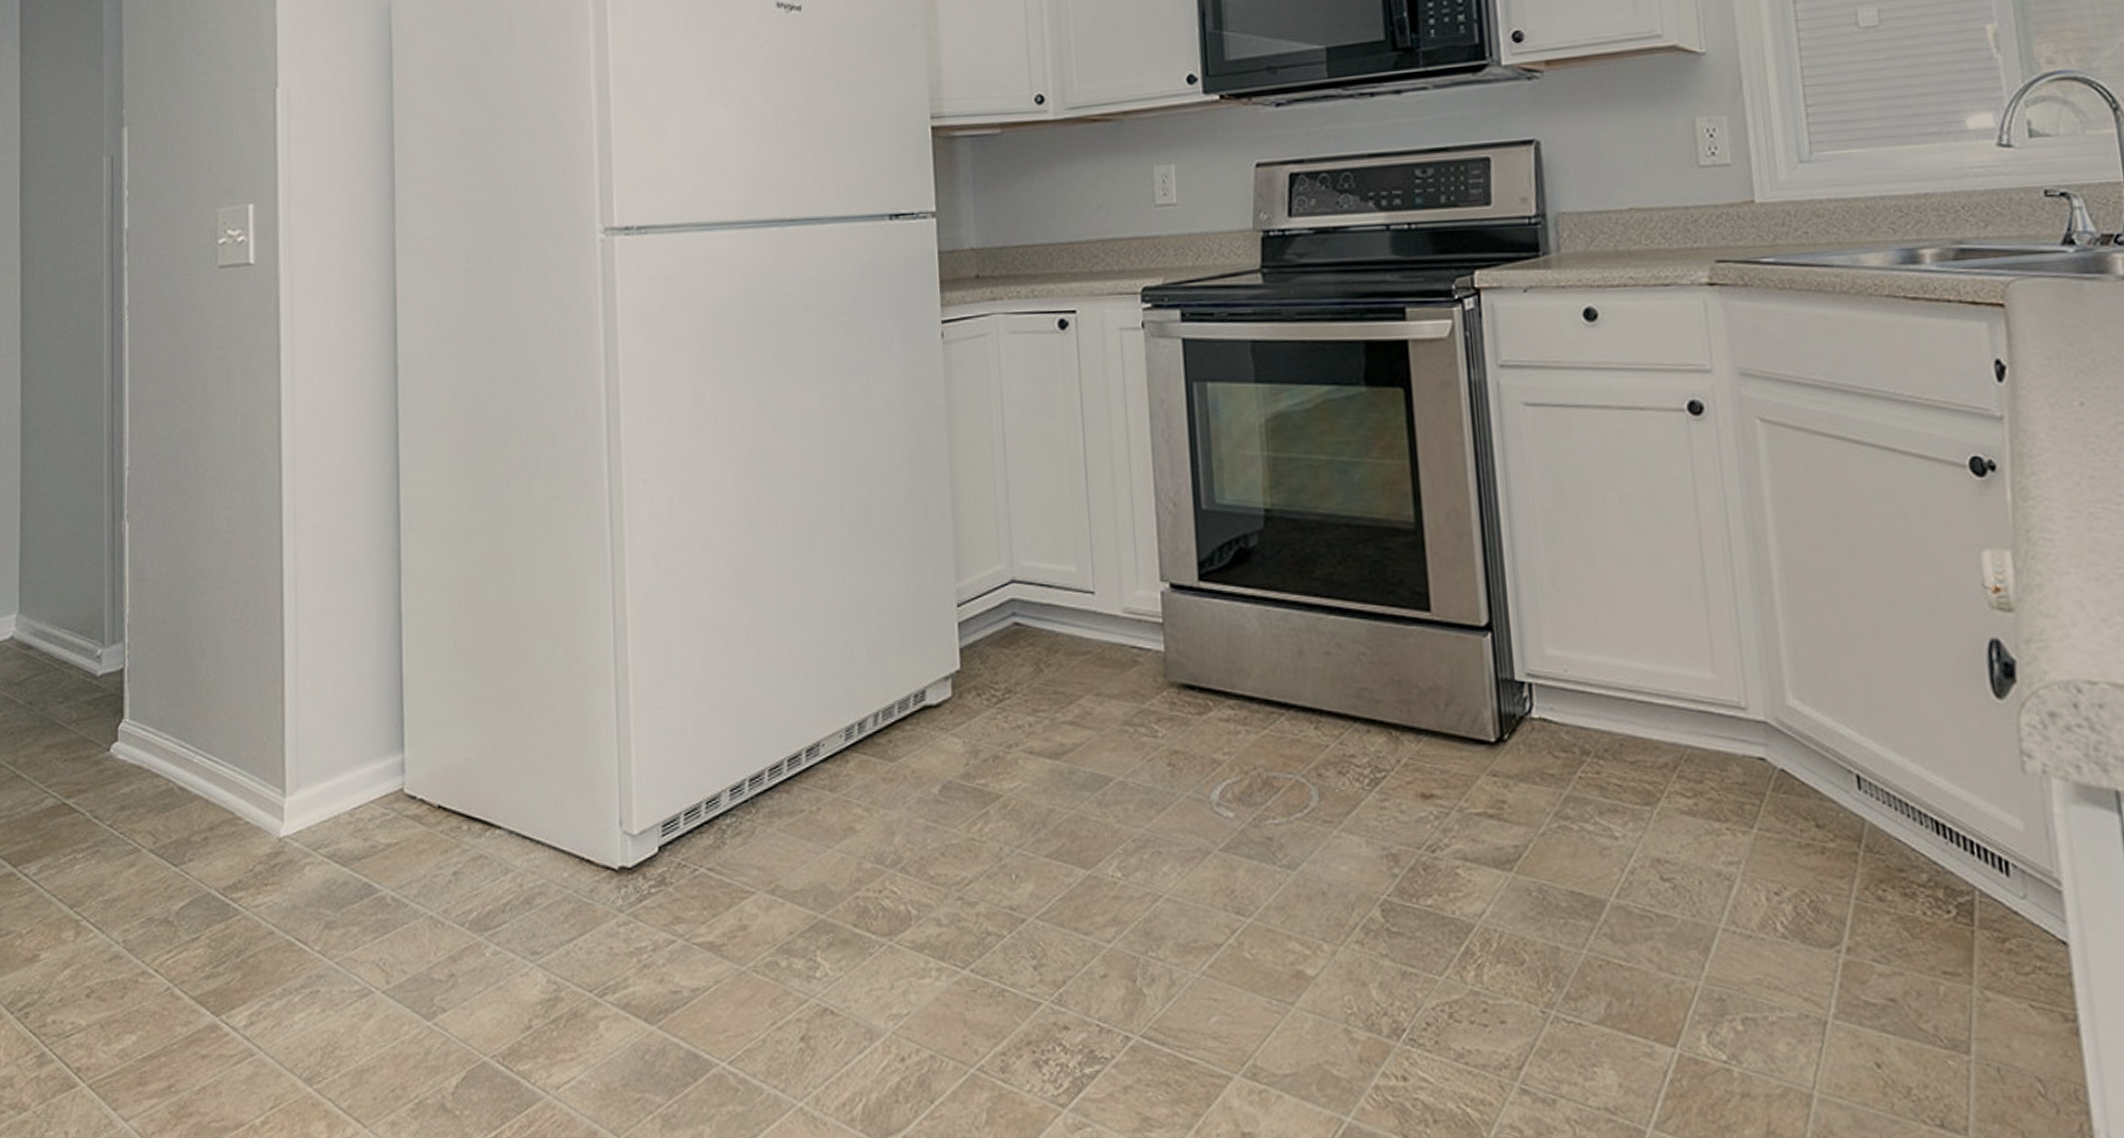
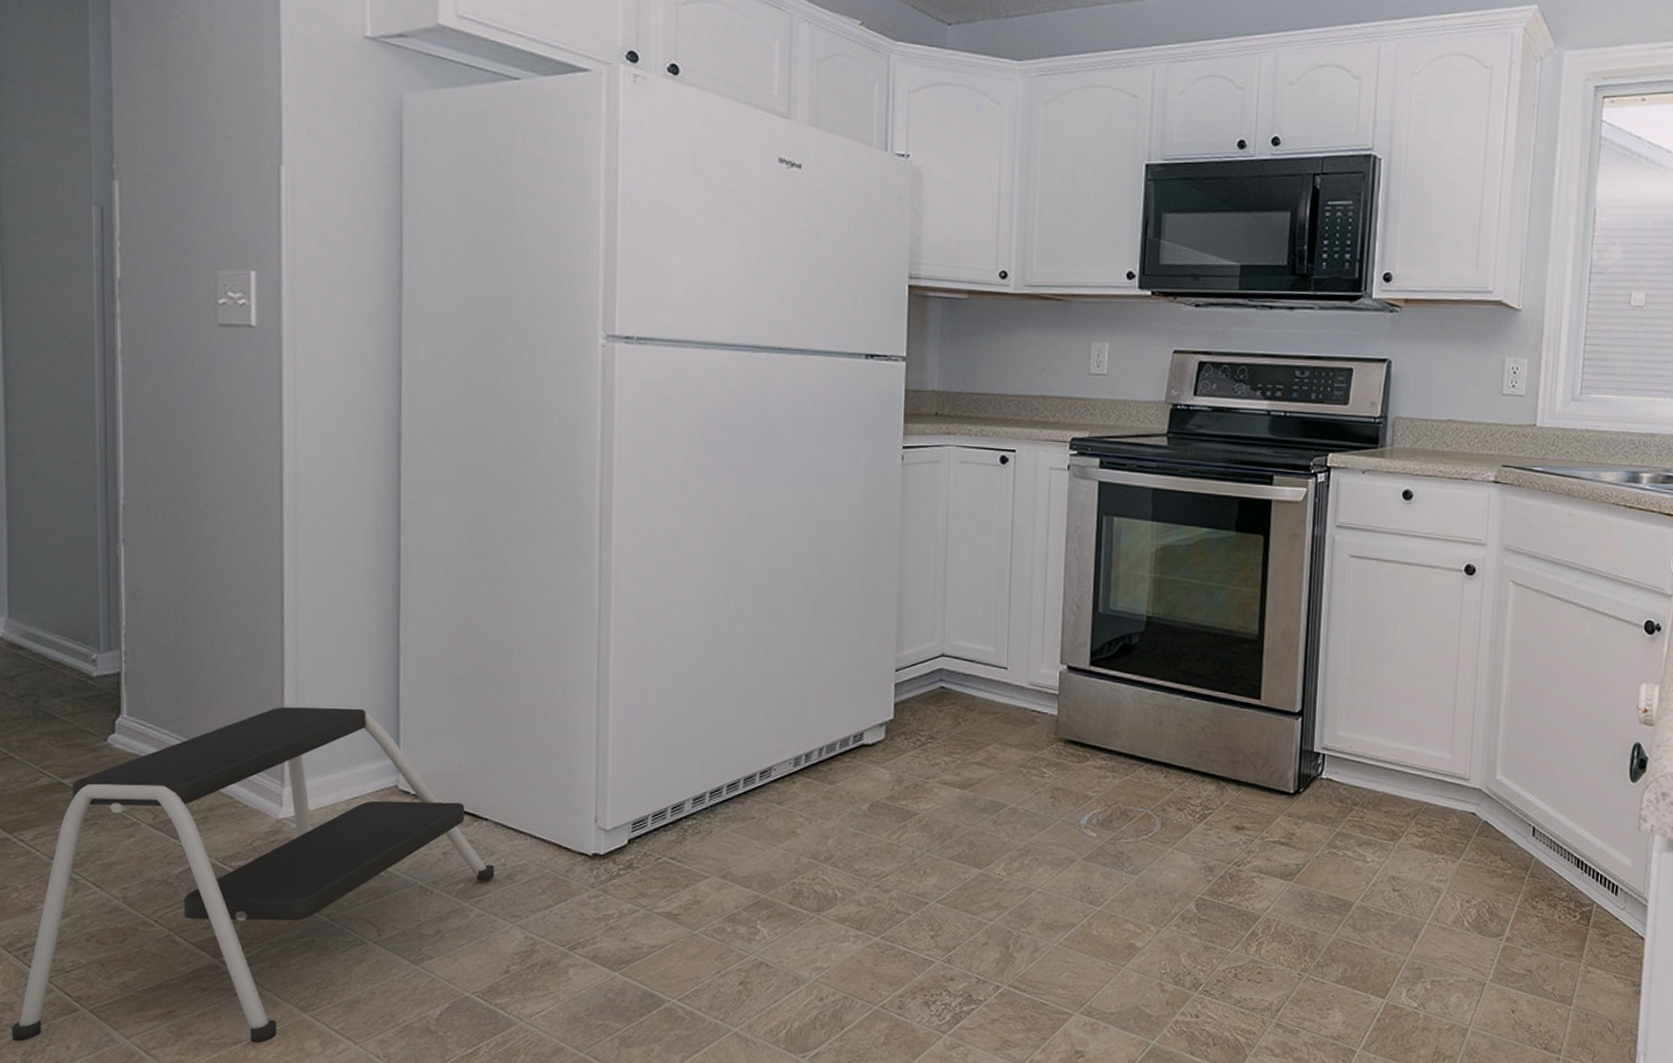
step stool: none [12,695,511,1127] -> present [12,706,495,1043]

